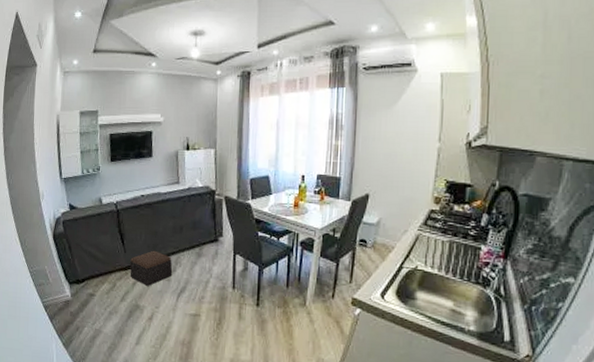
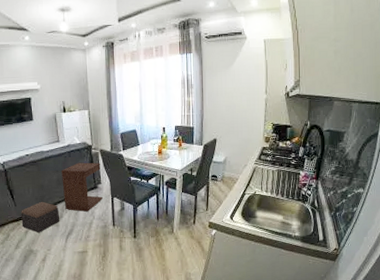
side table: none [178,209,224,268] -> present [61,162,103,212]

